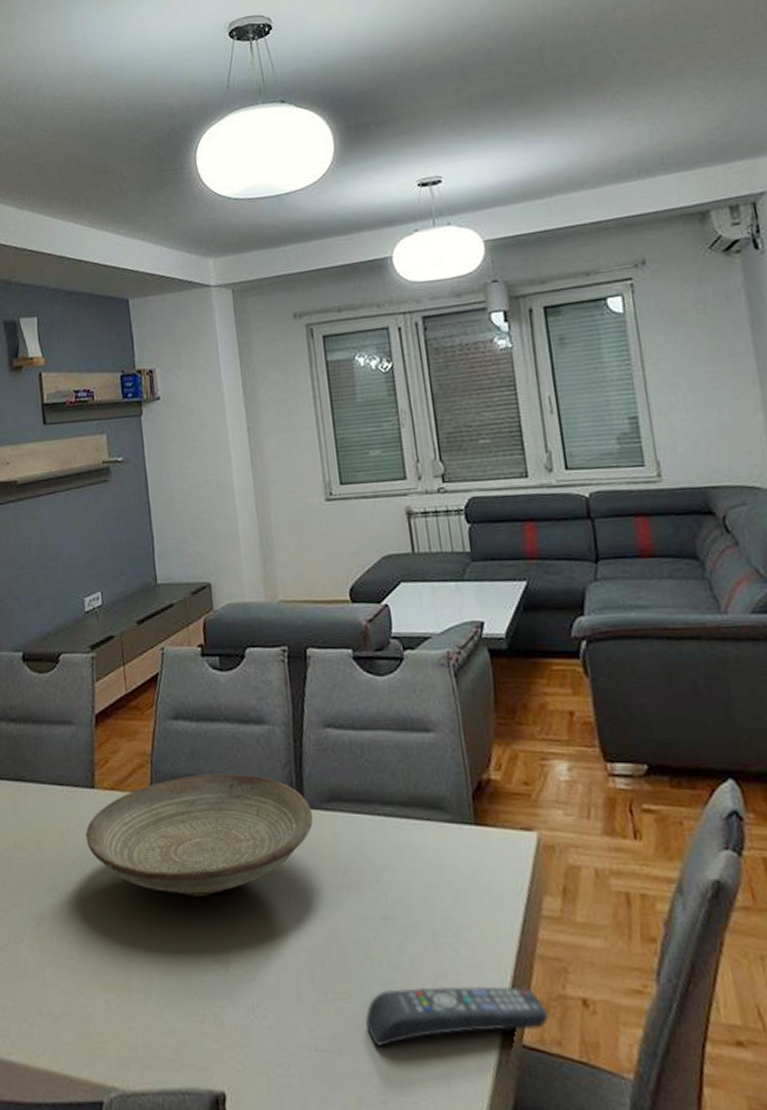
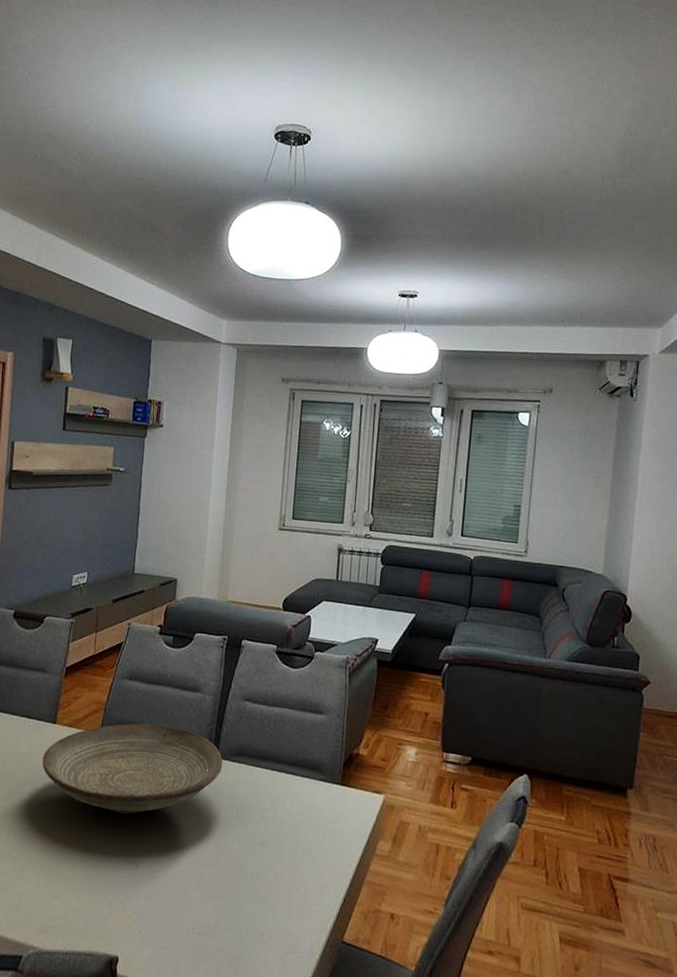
remote control: present [365,985,549,1046] -> none [233,894,365,934]

